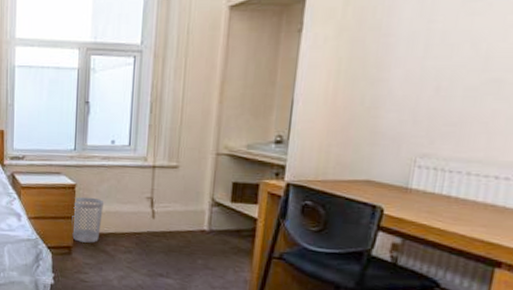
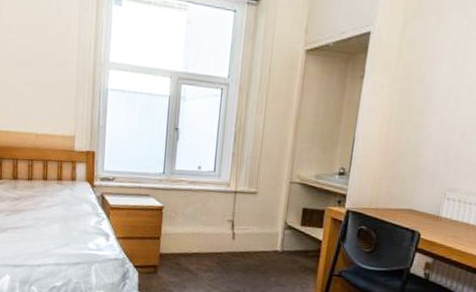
wastebasket: present [71,196,103,243] -> none [158,218,189,262]

